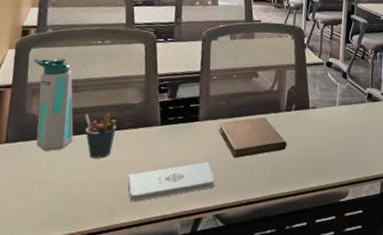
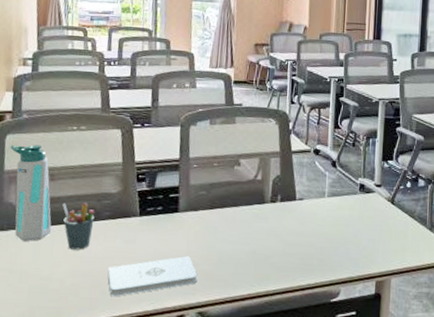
notebook: present [218,117,287,159] -> none [199,208,273,253]

